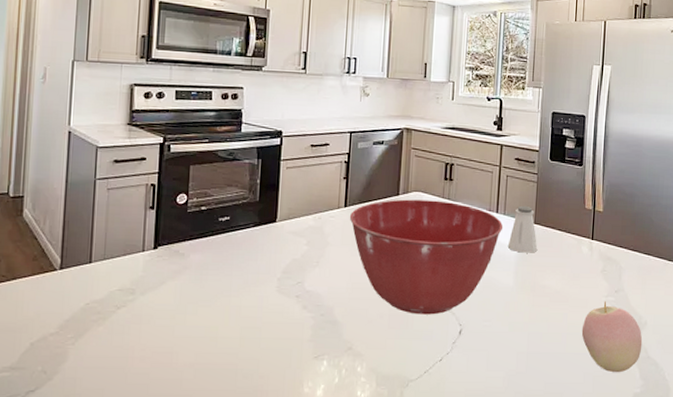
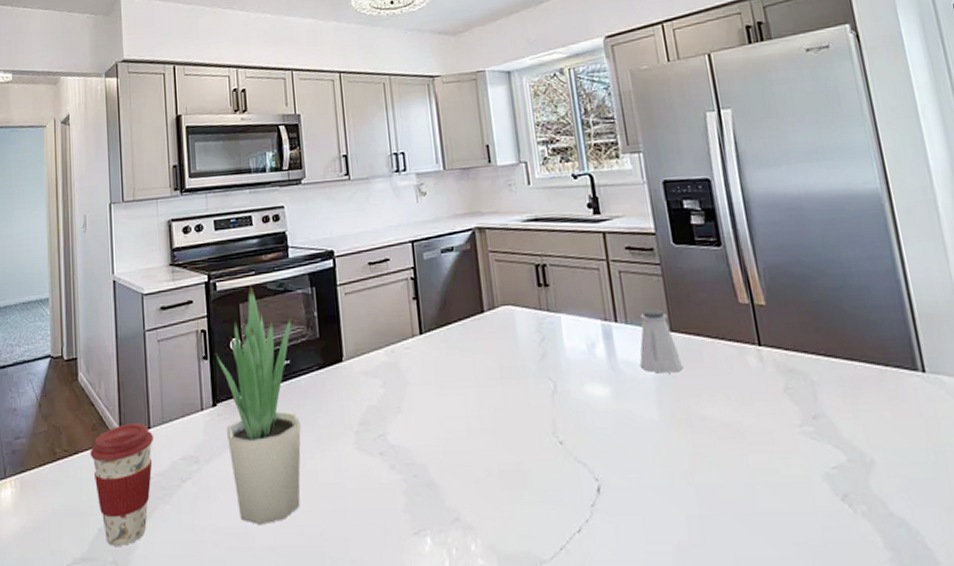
coffee cup: none [28,257,95,358] -> present [90,423,154,546]
potted plant: none [161,151,237,347] -> present [215,285,301,526]
mixing bowl: present [349,199,504,315] -> none [427,314,629,469]
apple: present [581,301,643,373] -> none [773,433,877,541]

